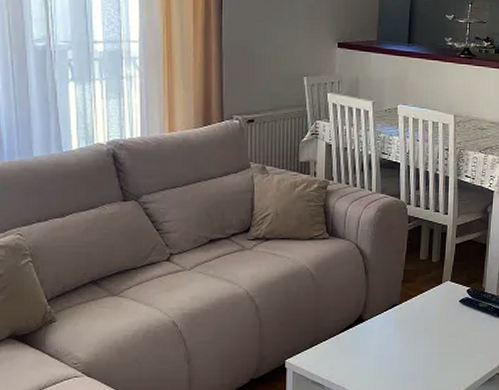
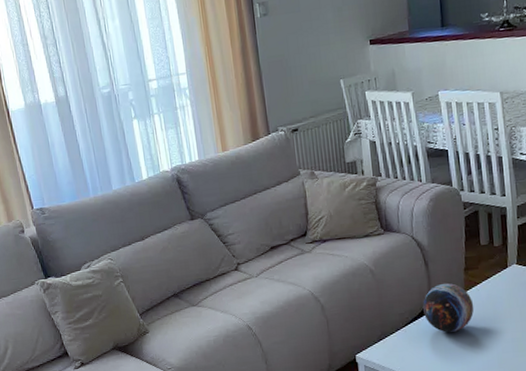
decorative orb: none [357,293,407,343] -> present [422,283,474,333]

